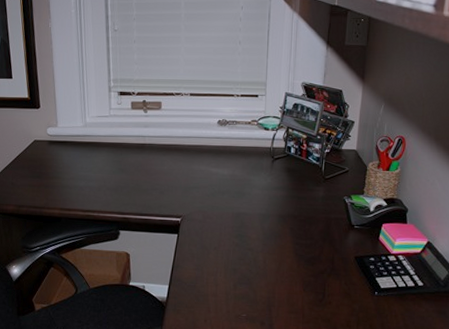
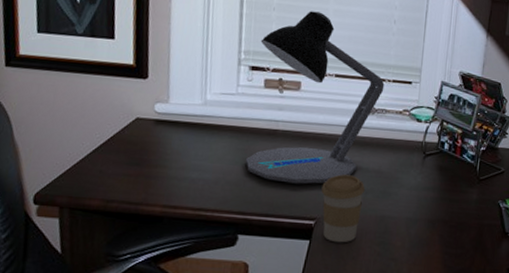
desk lamp: none [121,40,234,188] -> present [246,11,385,184]
coffee cup: none [185,179,222,236] -> present [321,174,366,243]

